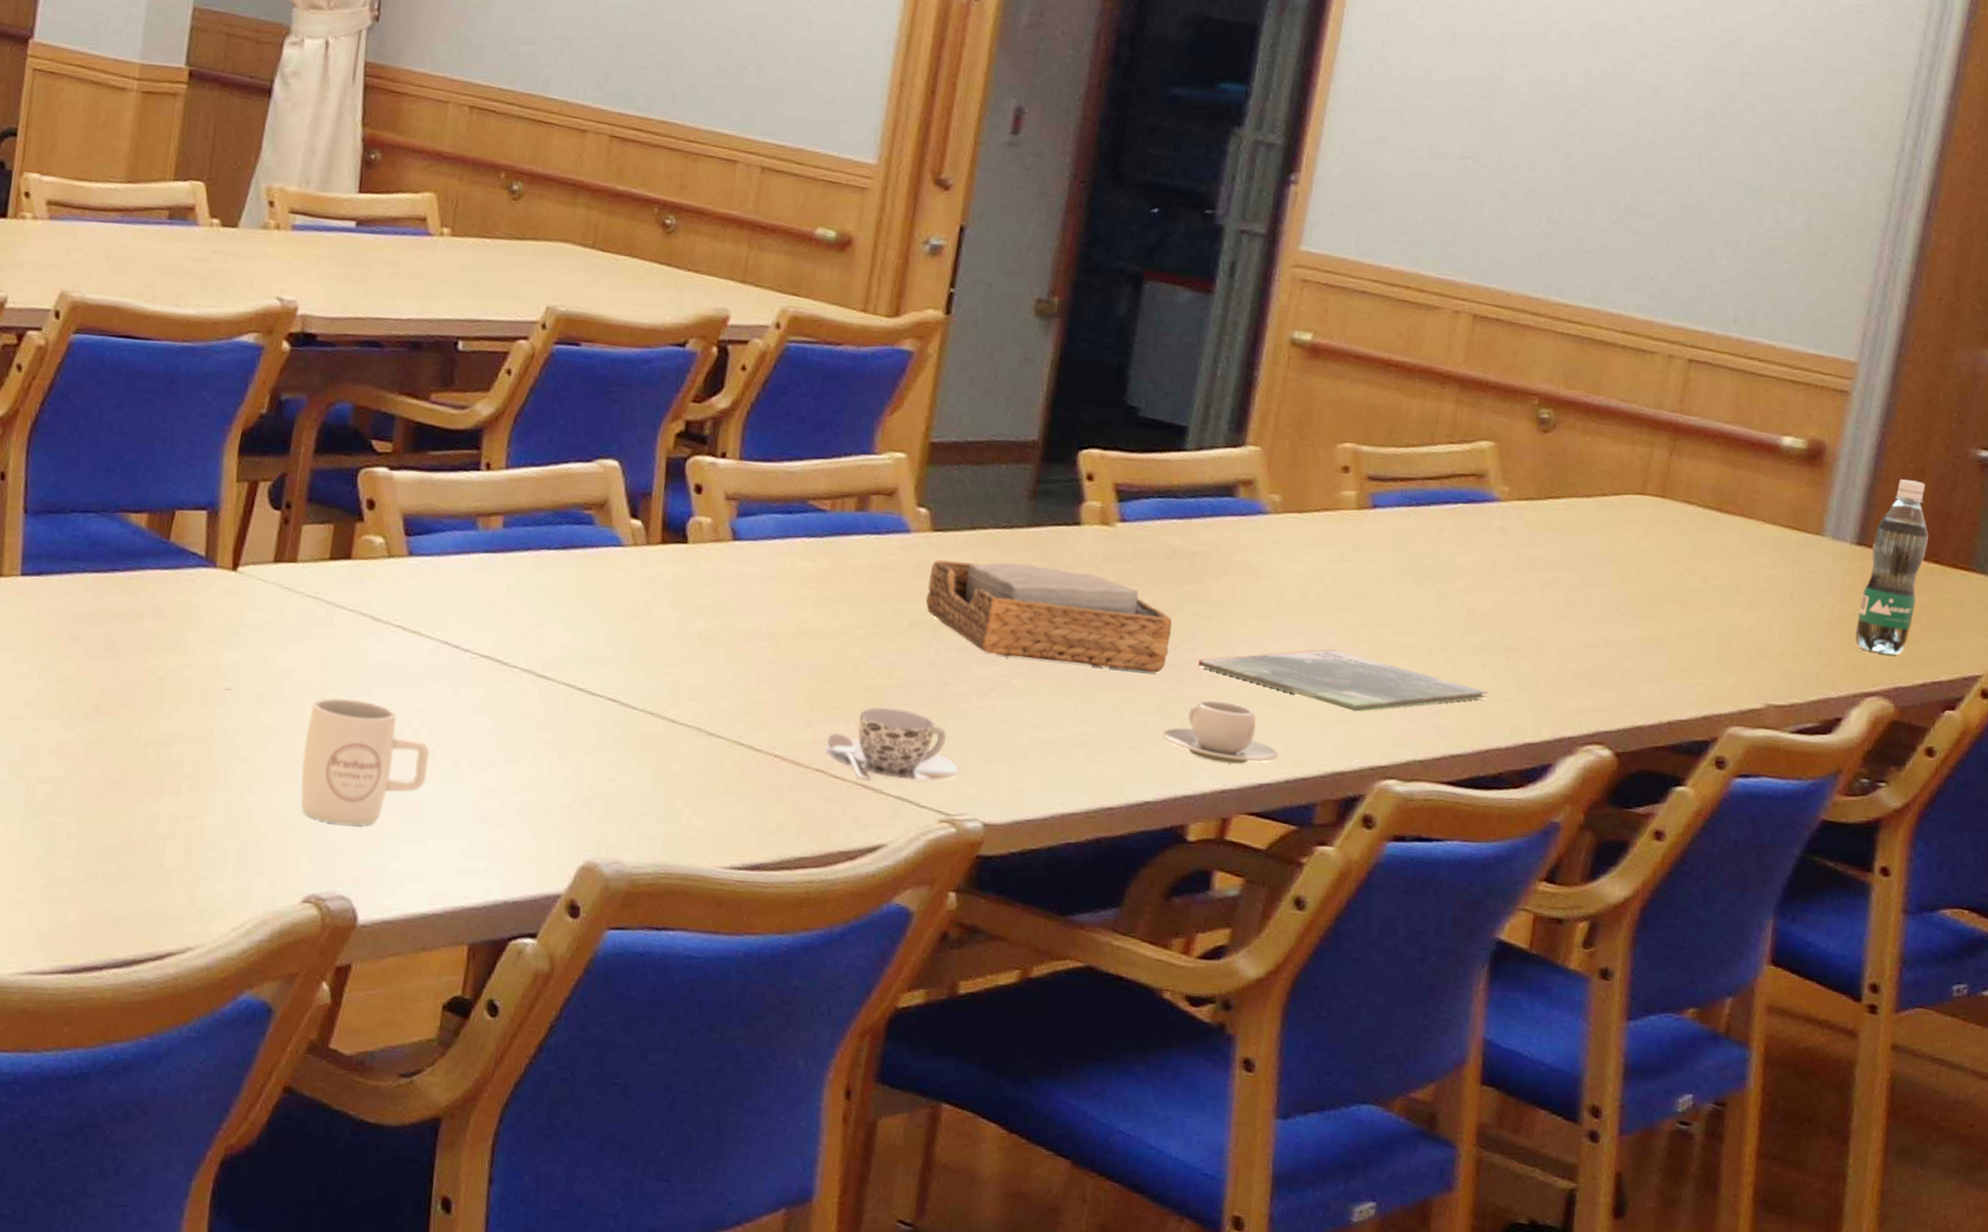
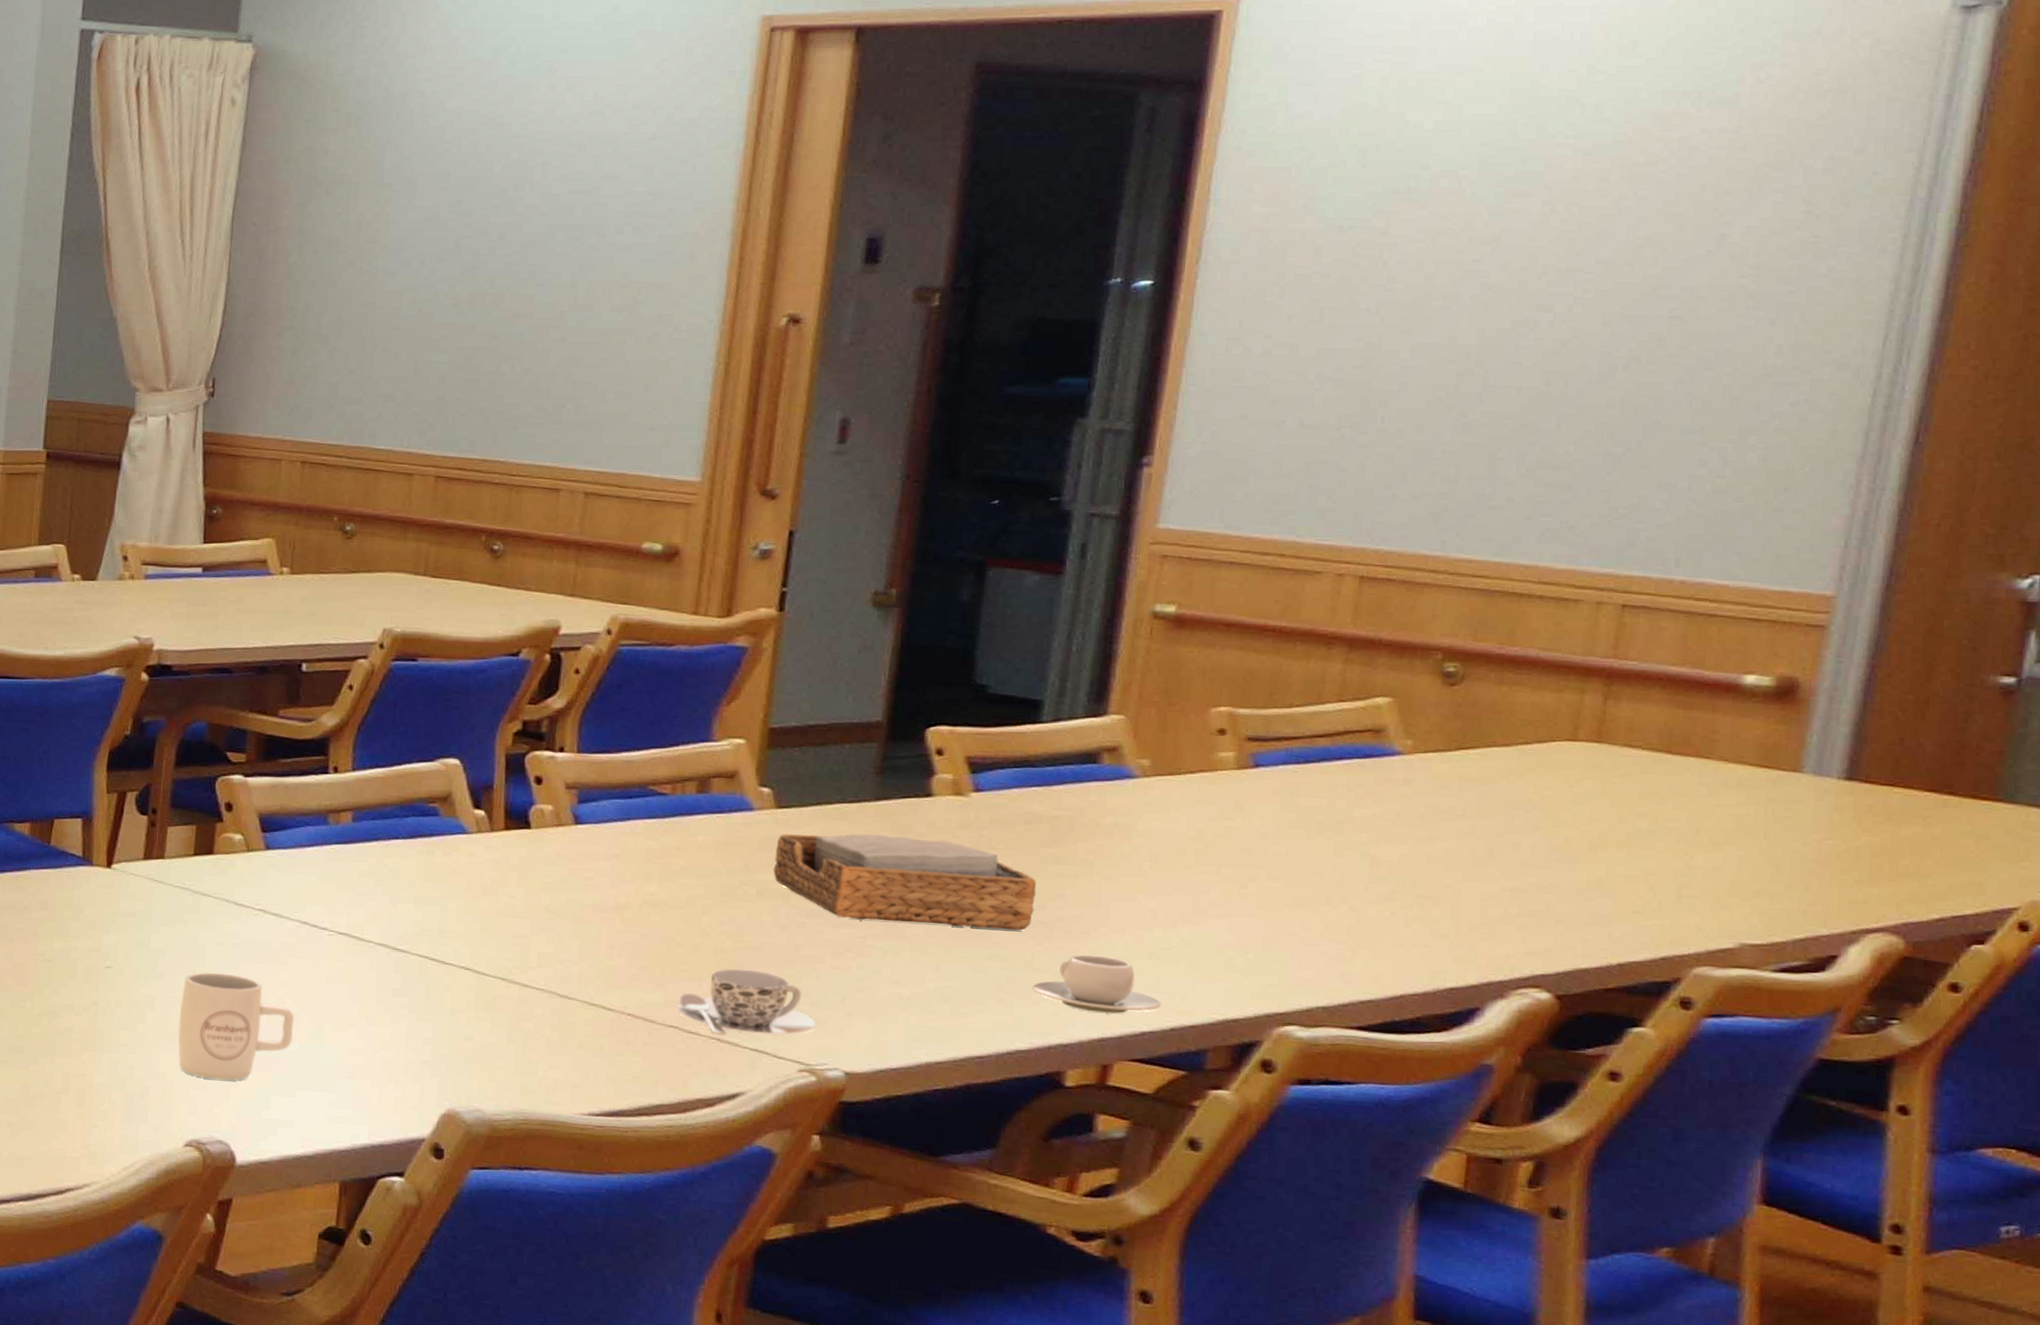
magazine: present [1198,649,1488,712] -> none [1068,903,1399,962]
bottle: present [1855,479,1929,655] -> none [1849,711,1938,890]

